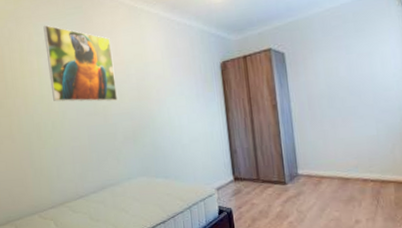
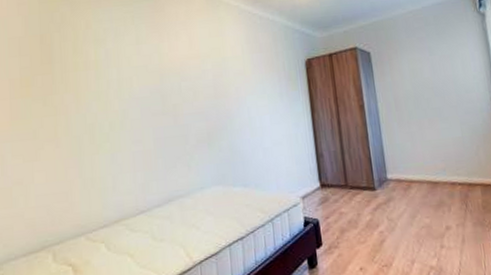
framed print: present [43,25,117,102] -> none [105,11,190,100]

